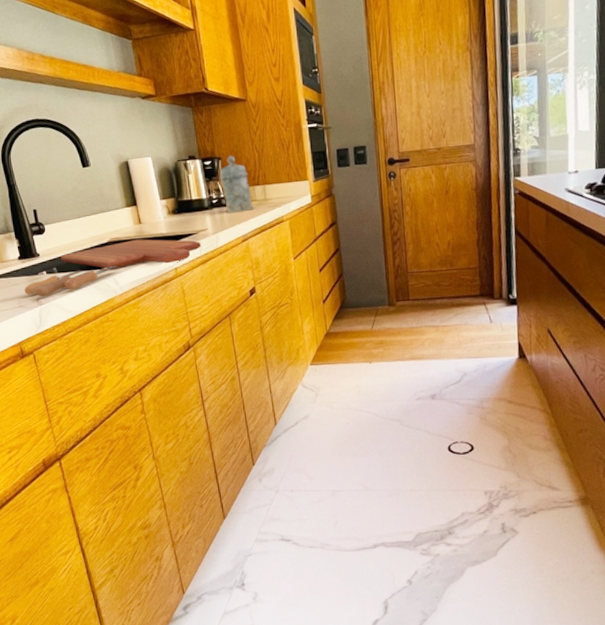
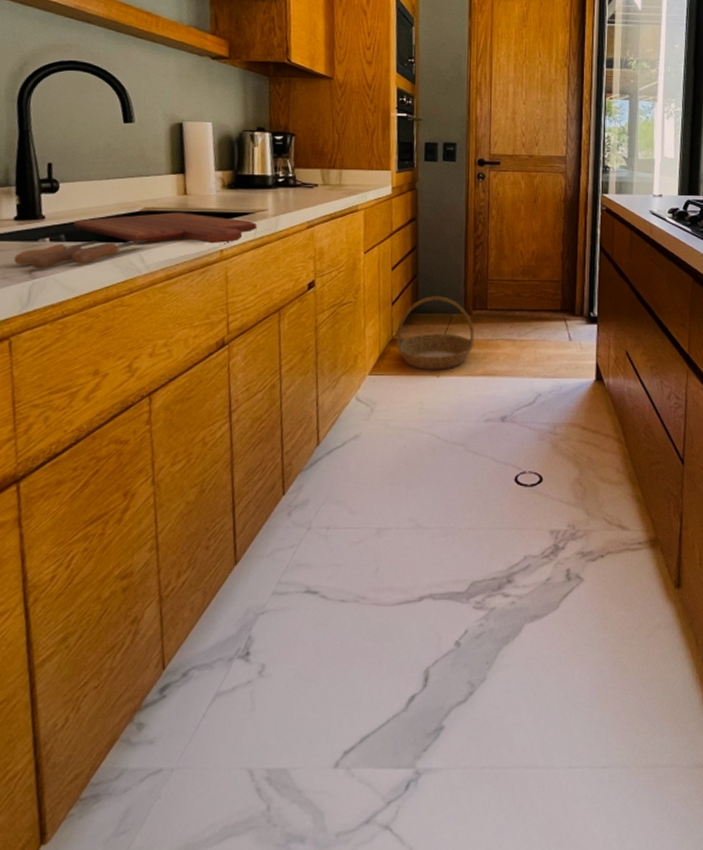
canister: present [220,156,253,214] -> none [290,133,325,196]
basket: none [330,291,401,358] -> present [396,296,475,370]

